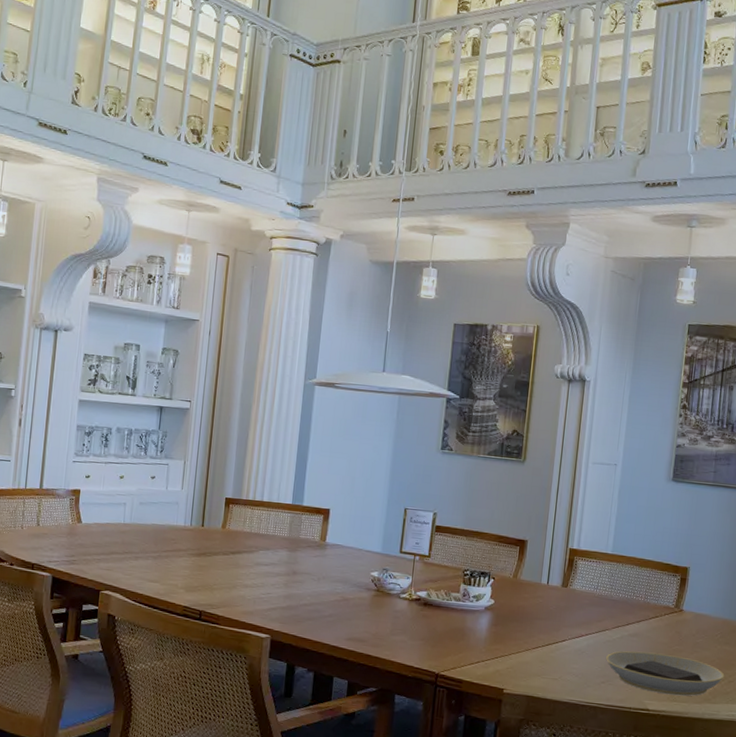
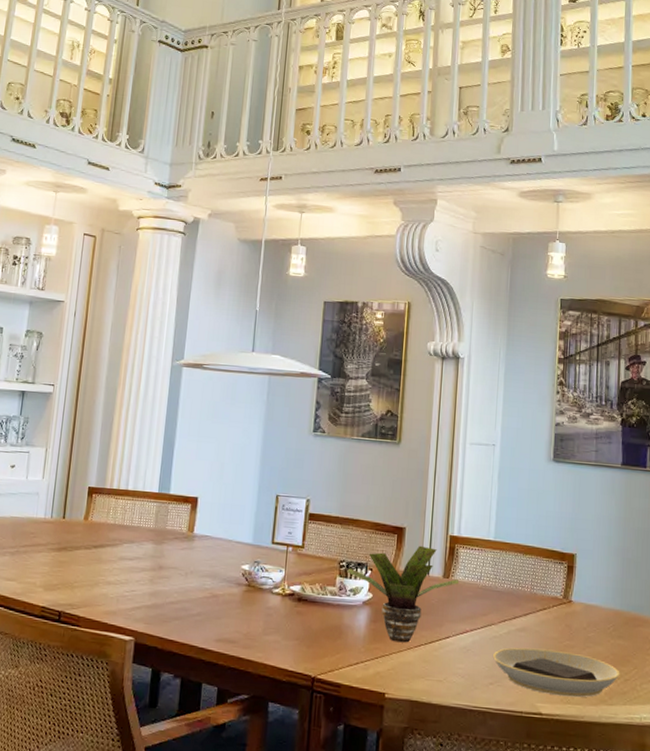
potted plant: none [471,557,577,645] -> present [347,545,459,643]

